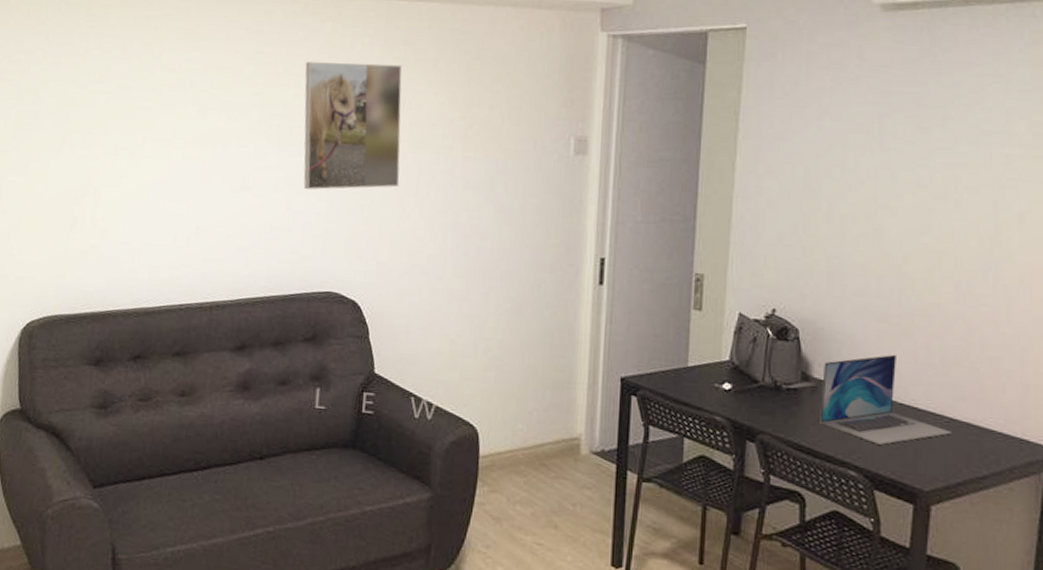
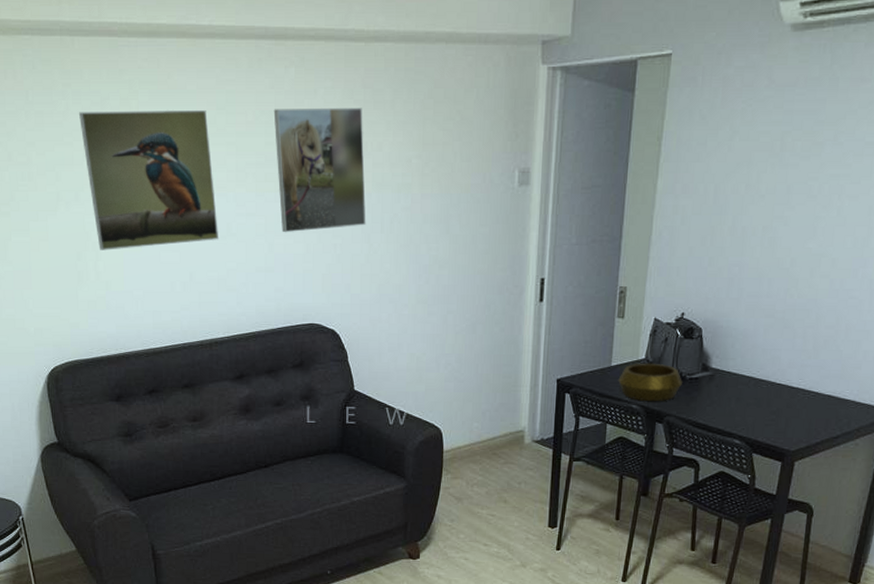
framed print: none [98,54,234,197] -> present [79,110,219,250]
decorative bowl: none [697,365,778,415] -> present [618,363,682,401]
laptop: present [820,354,951,445] -> none [714,344,816,418]

